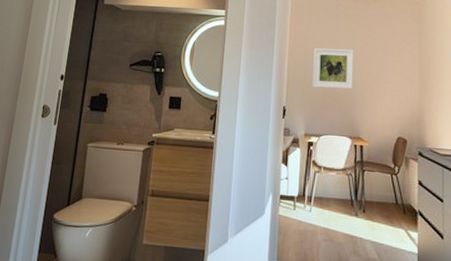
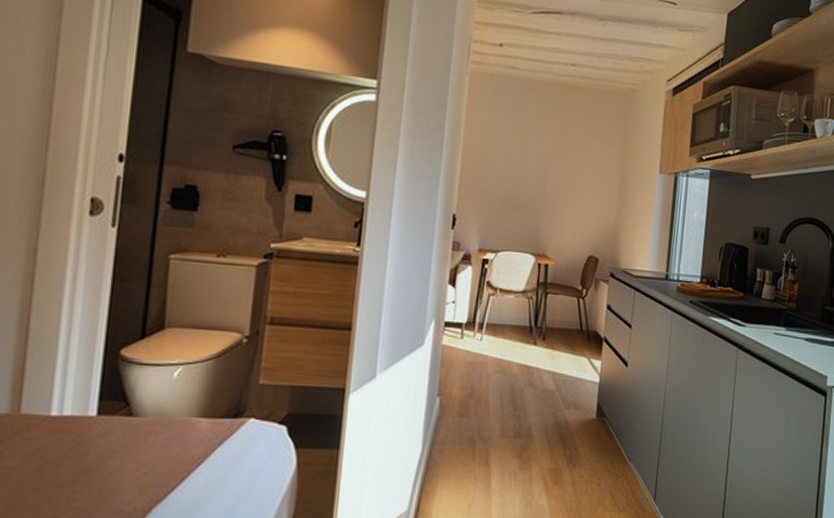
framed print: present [312,48,354,90] -> none [491,142,546,197]

